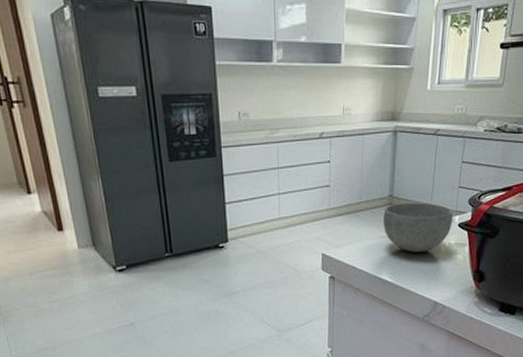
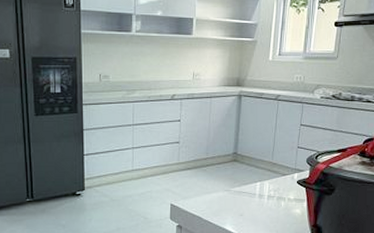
bowl: present [384,202,453,252] -> none [228,159,293,206]

